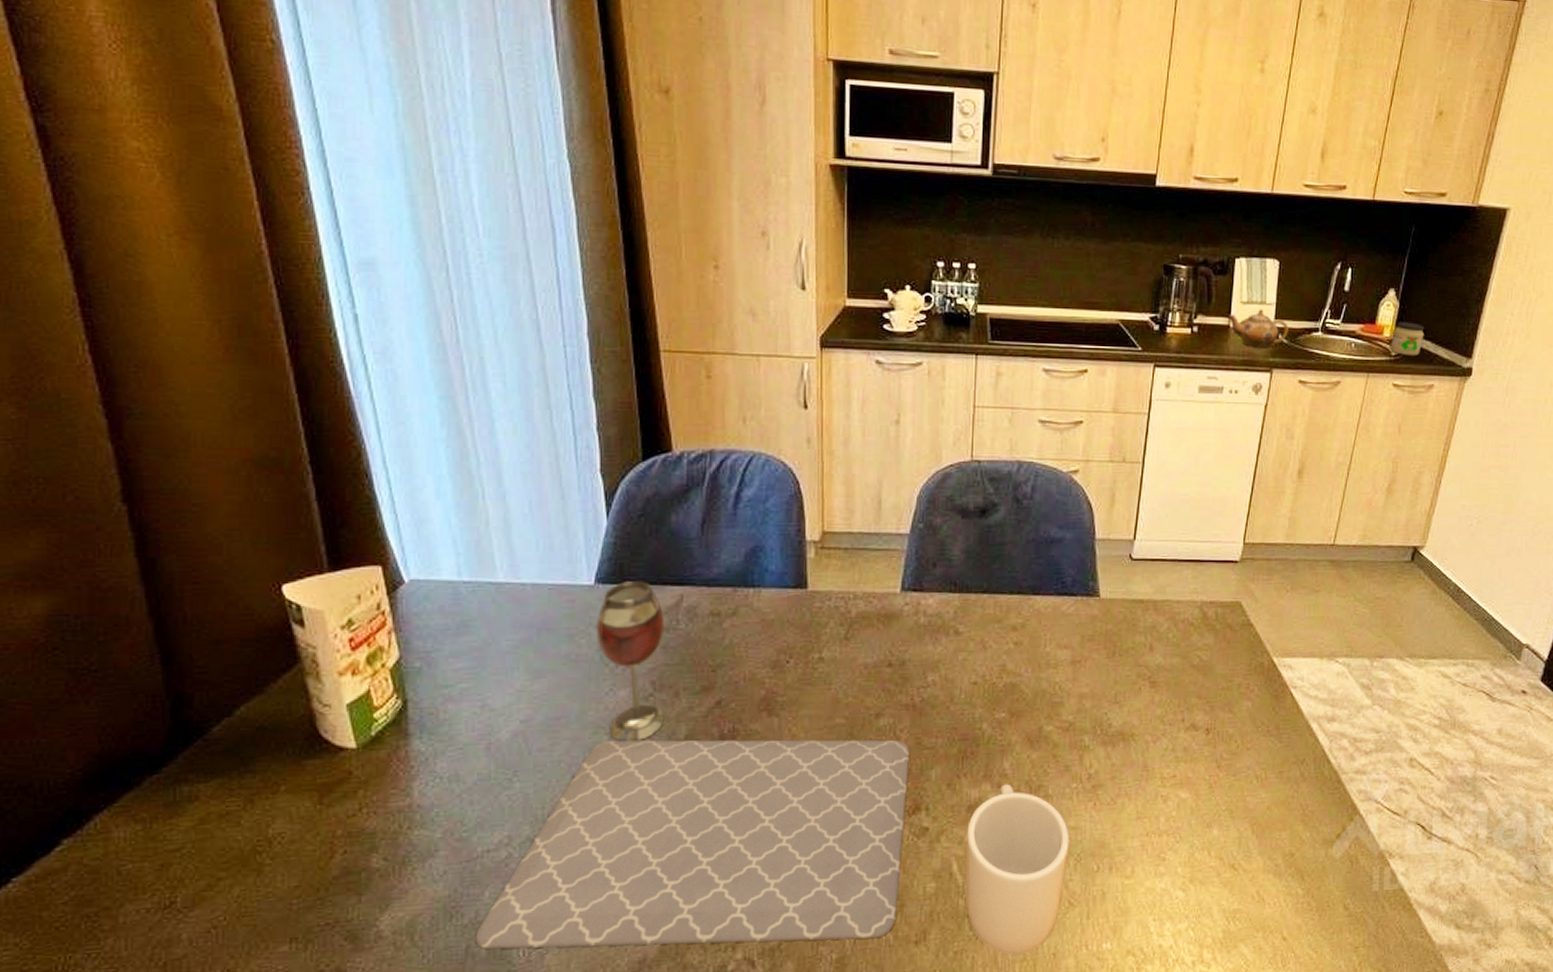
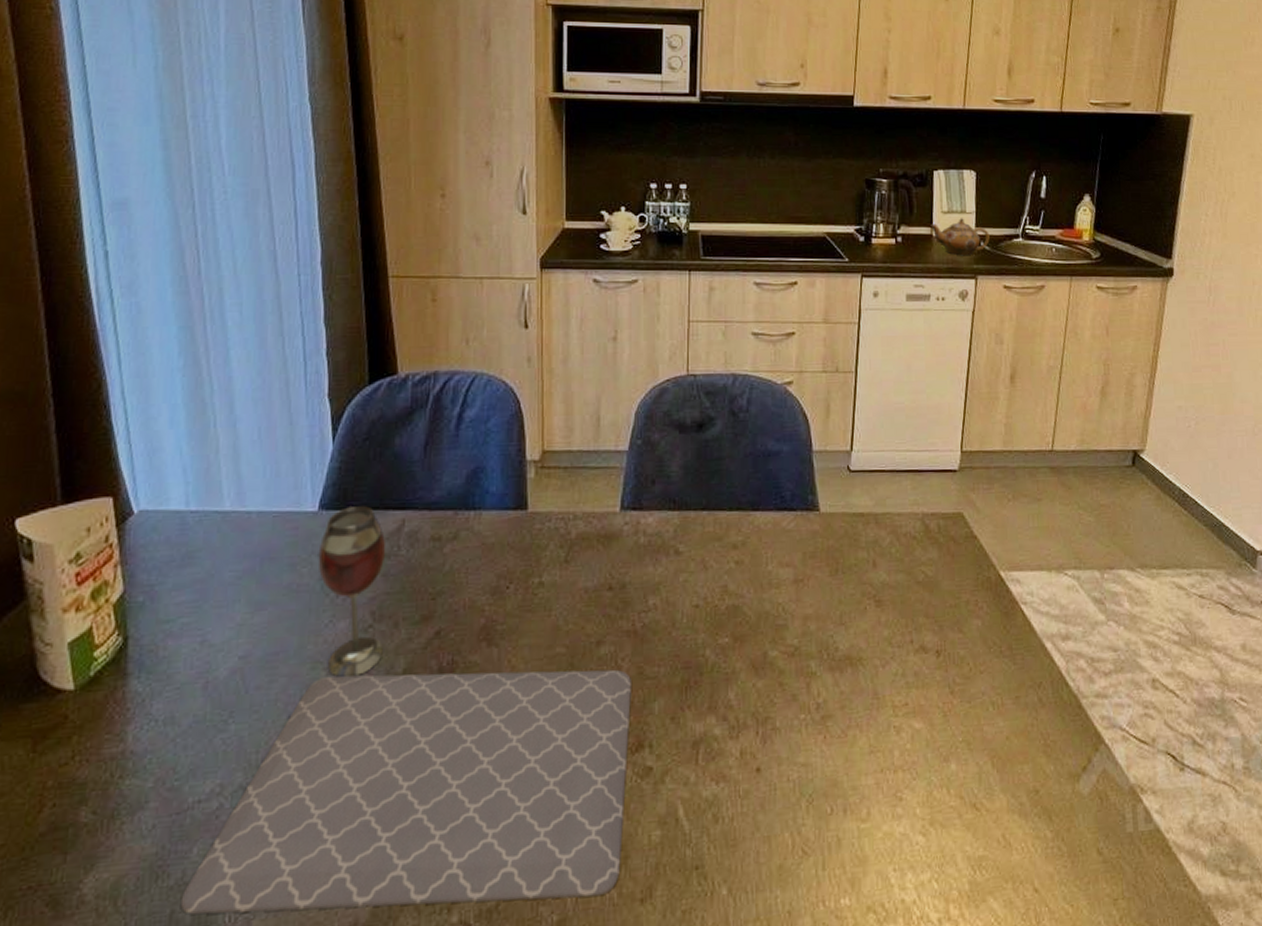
mug: present [964,784,1069,956] -> none [691,716,800,915]
jar: present [1390,322,1425,357] -> none [1090,226,1123,259]

